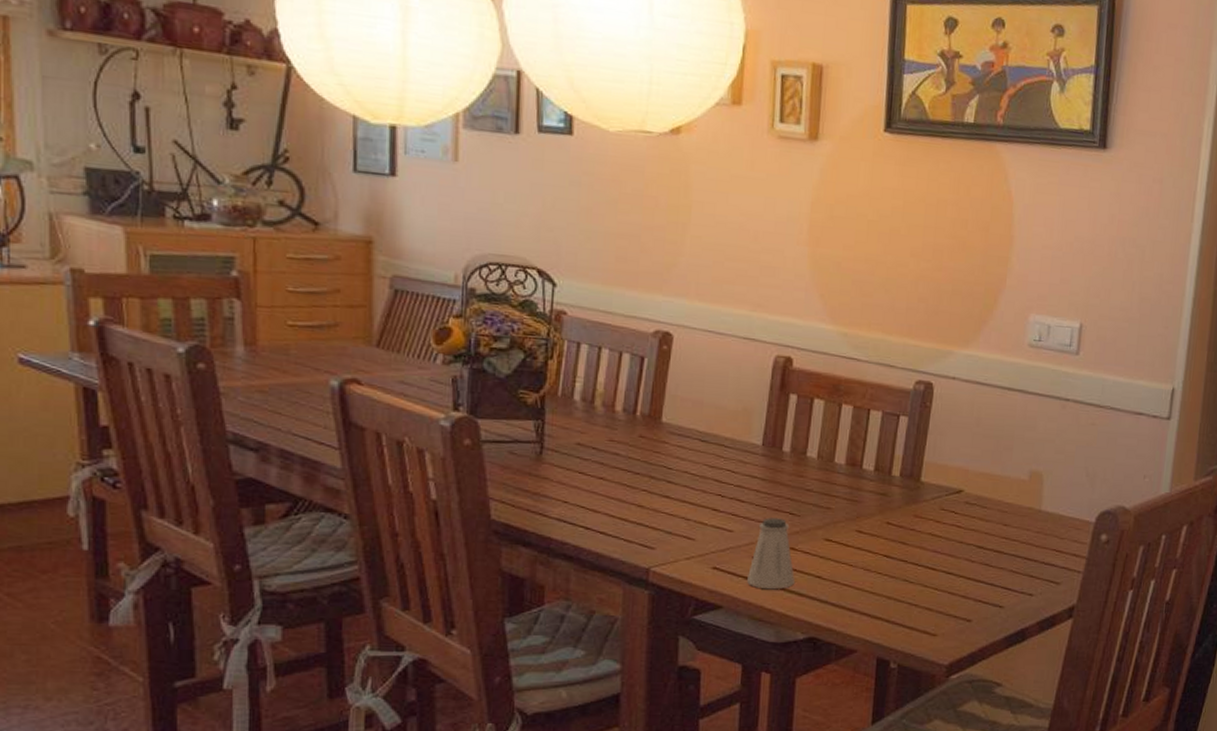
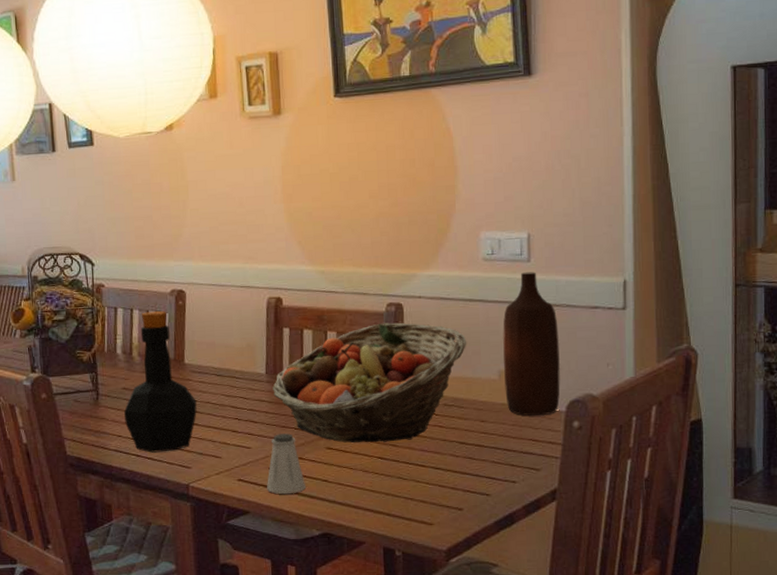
bottle: none [575,353,671,527] -> present [124,310,197,453]
fruit basket: none [768,402,1000,539] -> present [272,322,467,443]
bottle: none [1033,365,1099,525] -> present [503,272,560,416]

